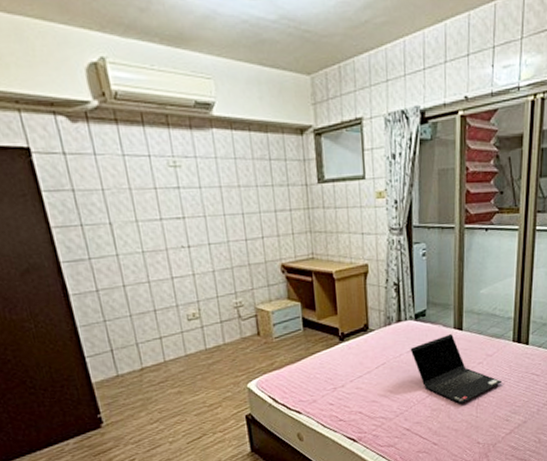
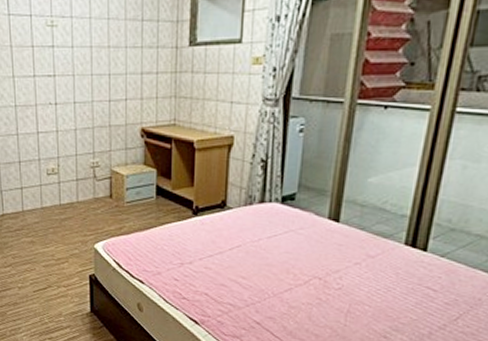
laptop computer: present [410,334,503,404] -> none [271,225,385,306]

